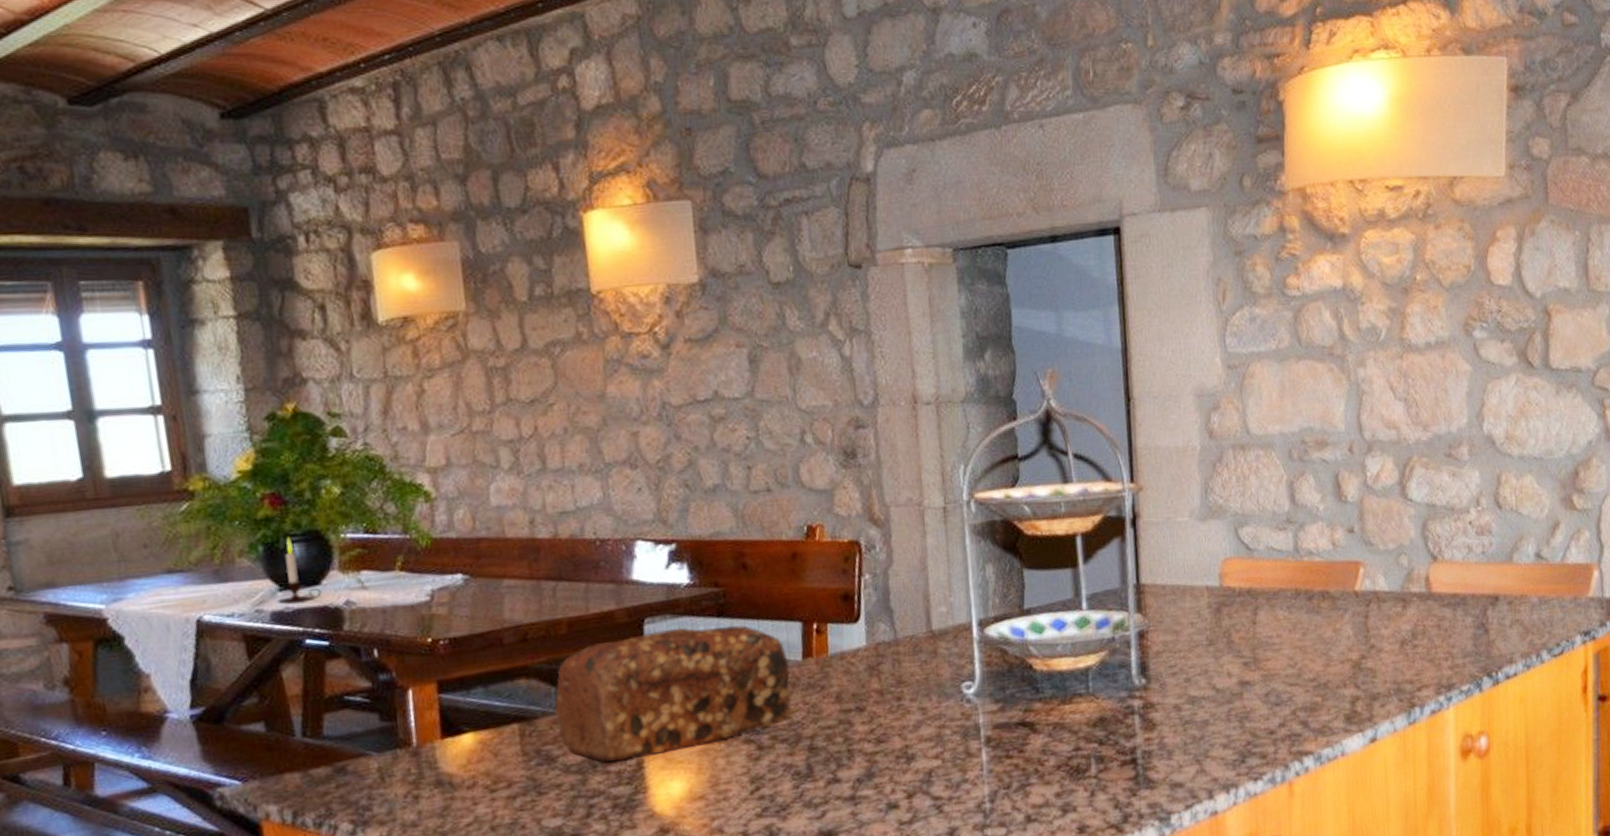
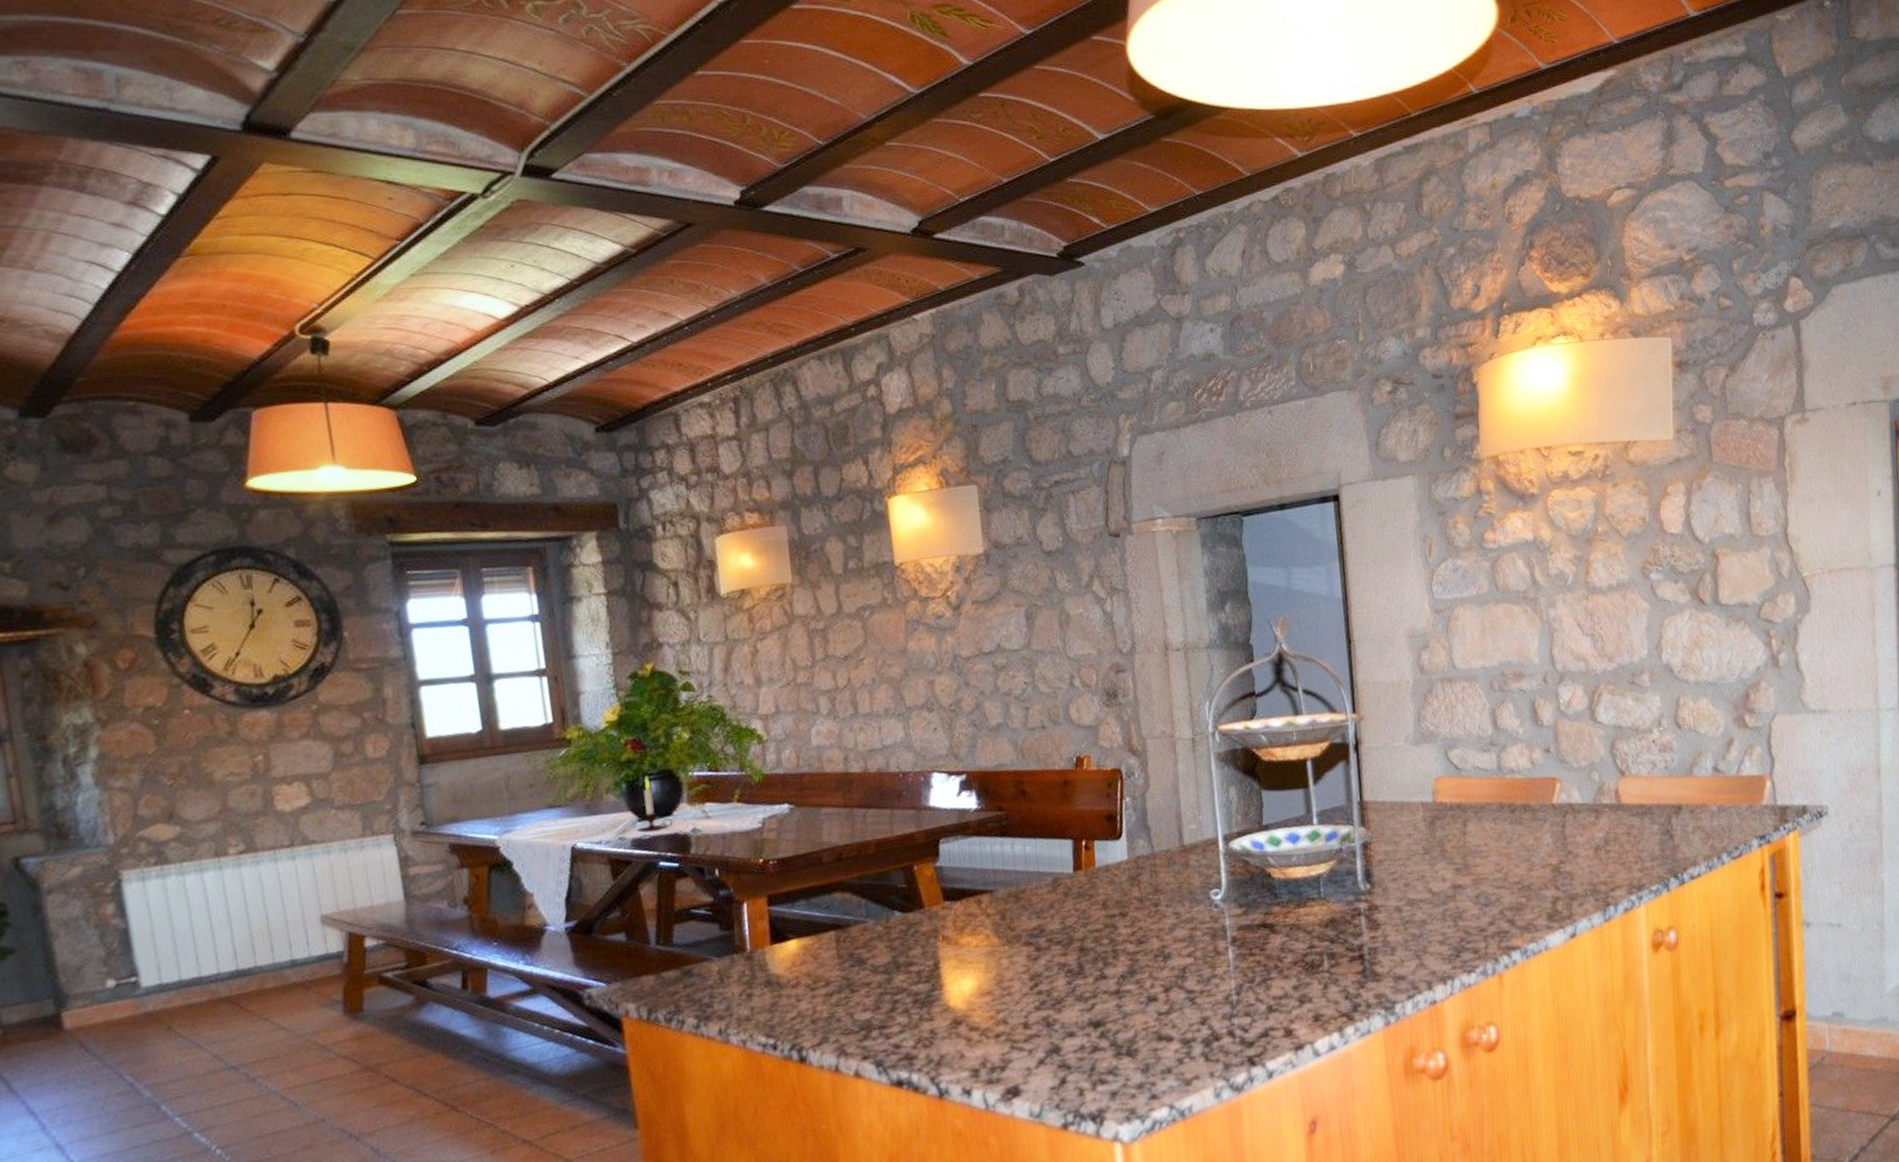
bread loaf: present [553,625,791,764] -> none [864,843,1064,965]

